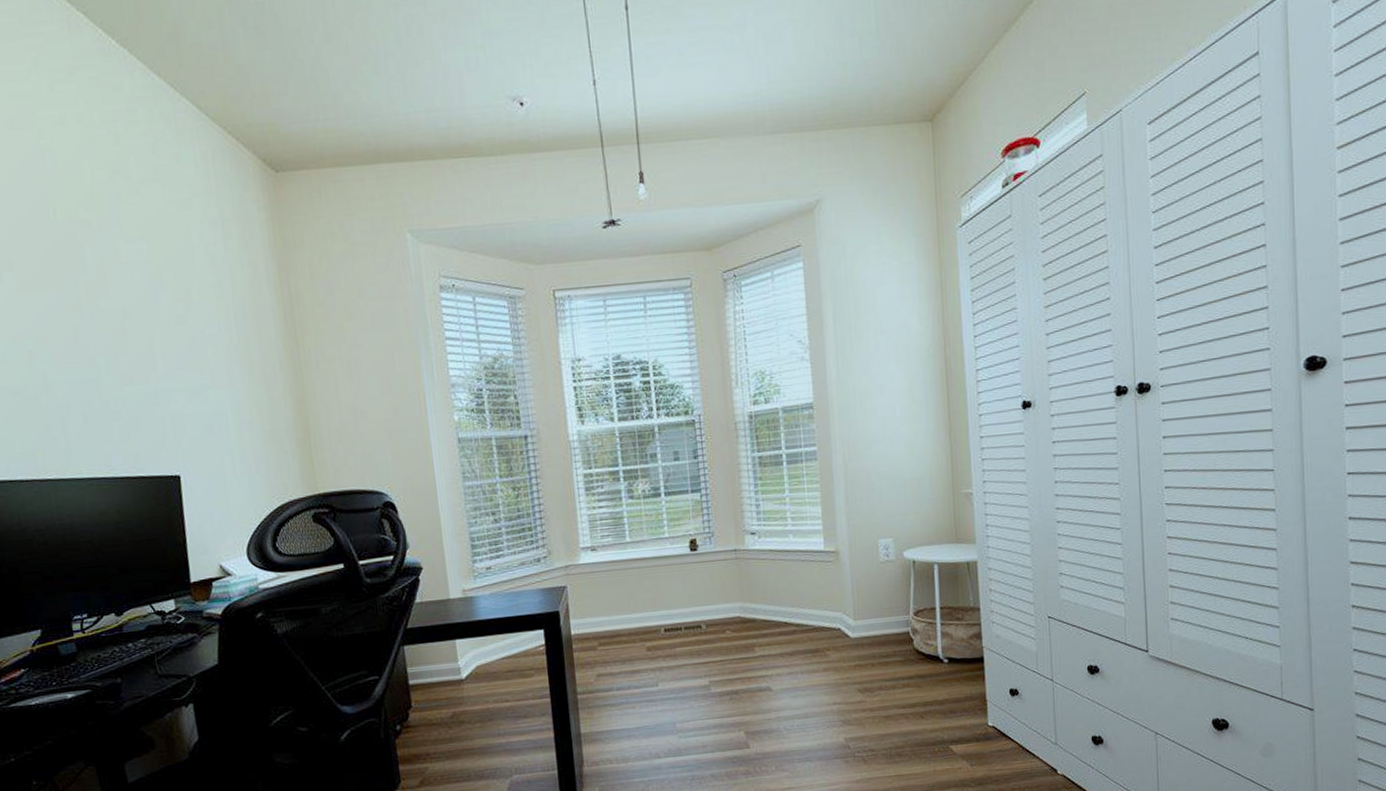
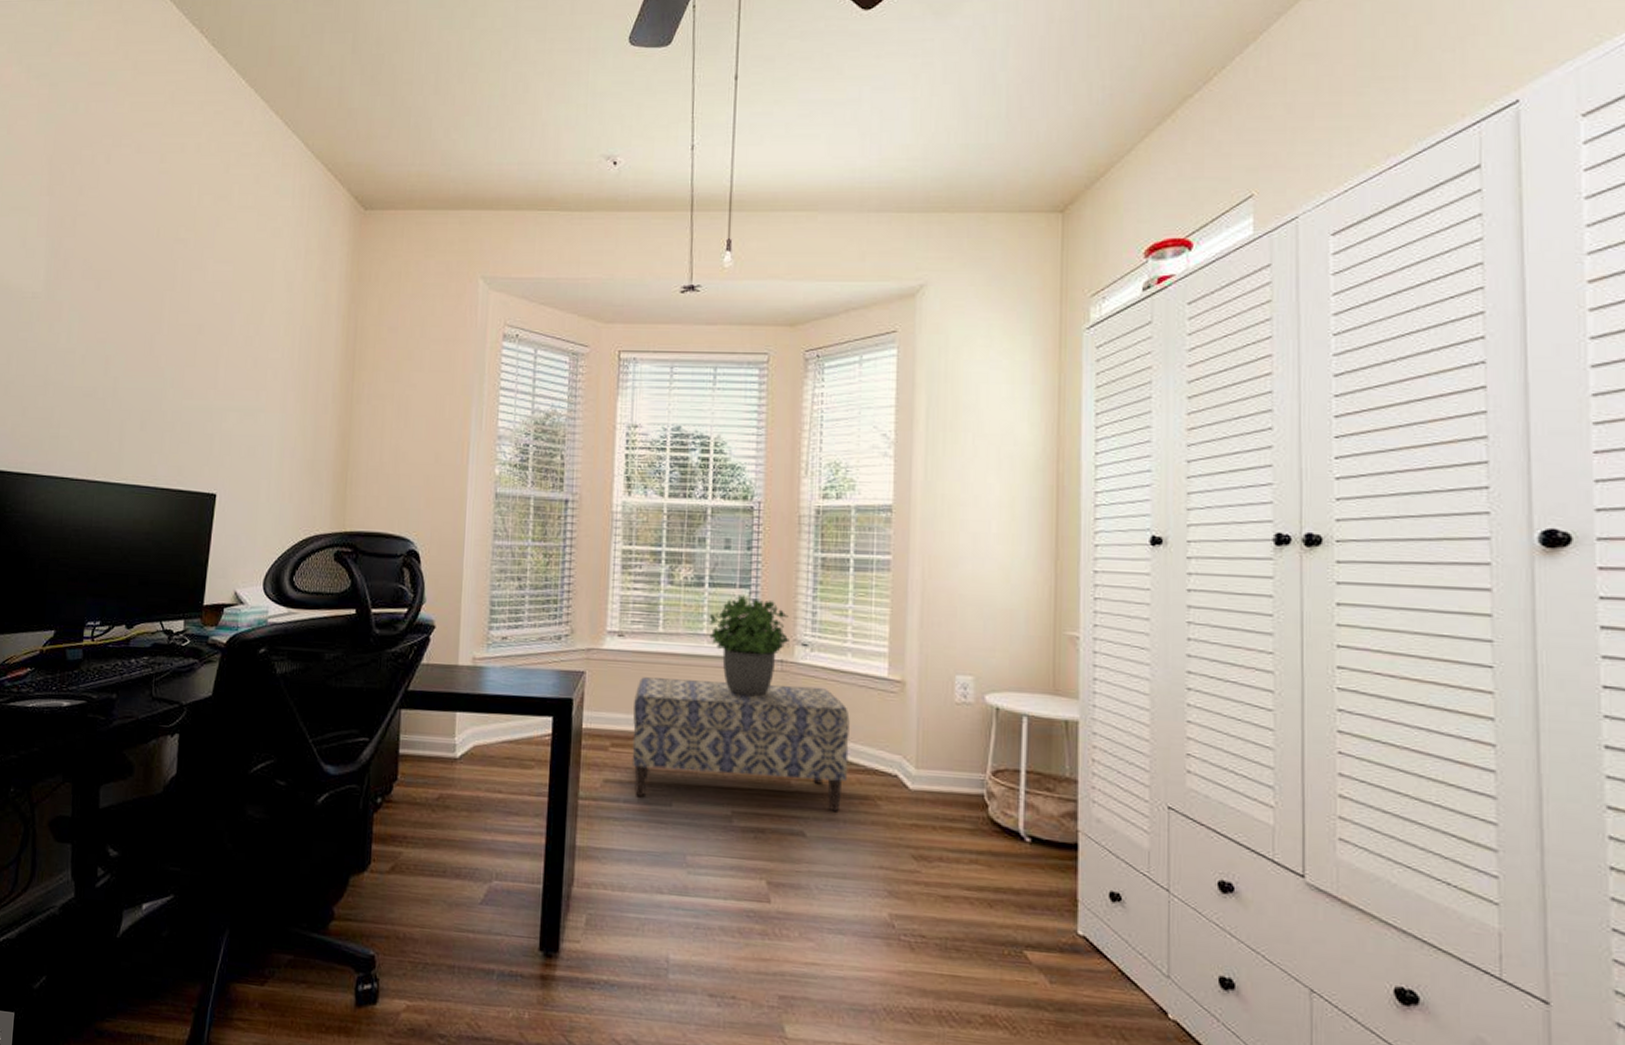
bench: none [613,567,801,684] -> present [631,677,850,812]
potted plant: none [669,497,740,585] -> present [709,593,789,697]

